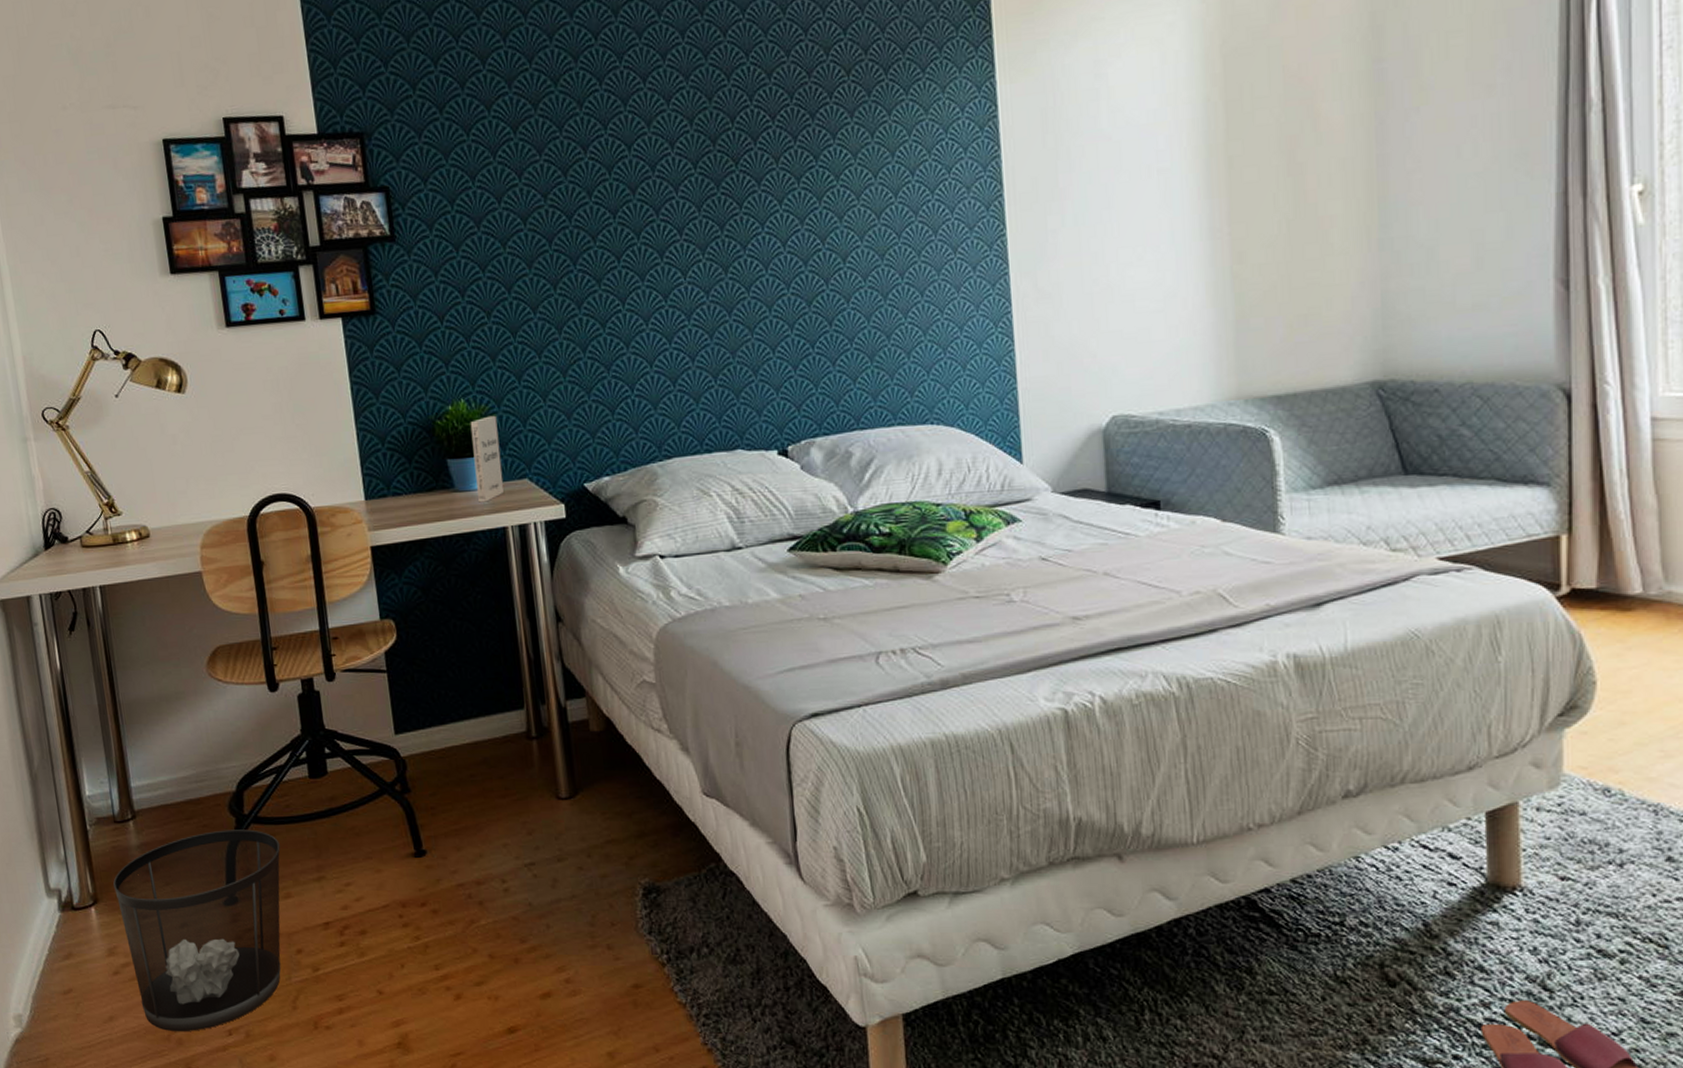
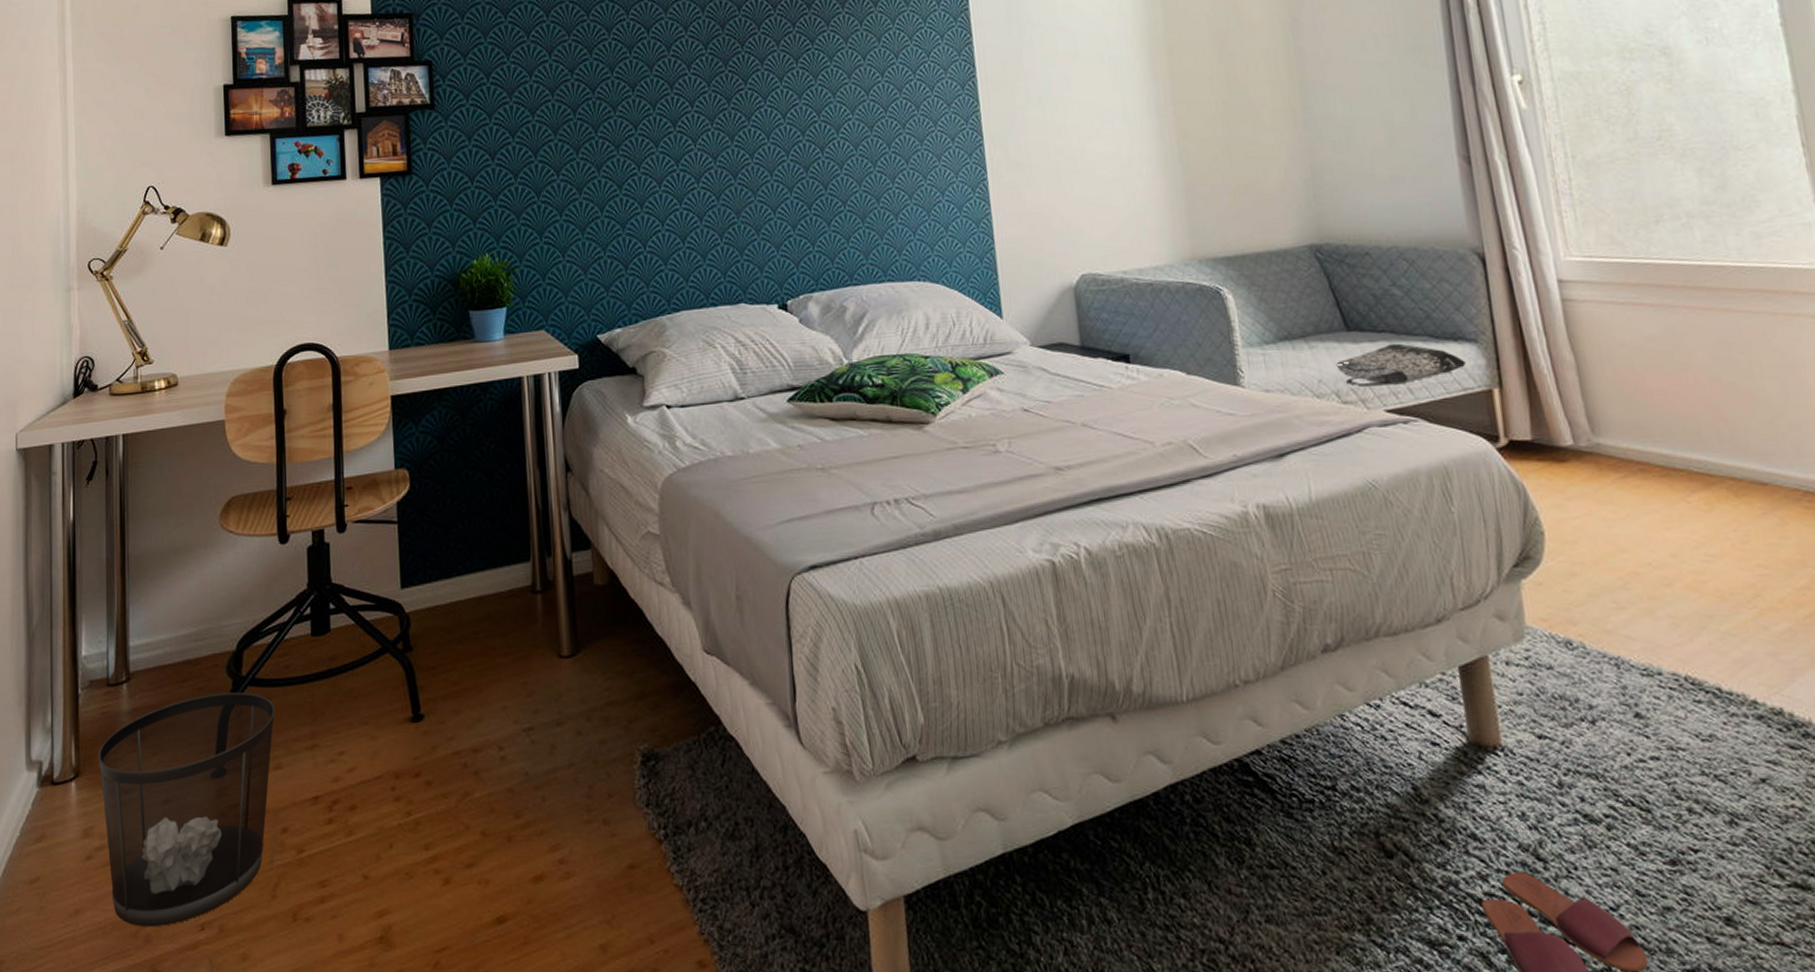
book: present [470,415,504,503] -> none [493,269,522,353]
tote bag: none [1388,487,1534,533] -> present [1336,343,1466,386]

